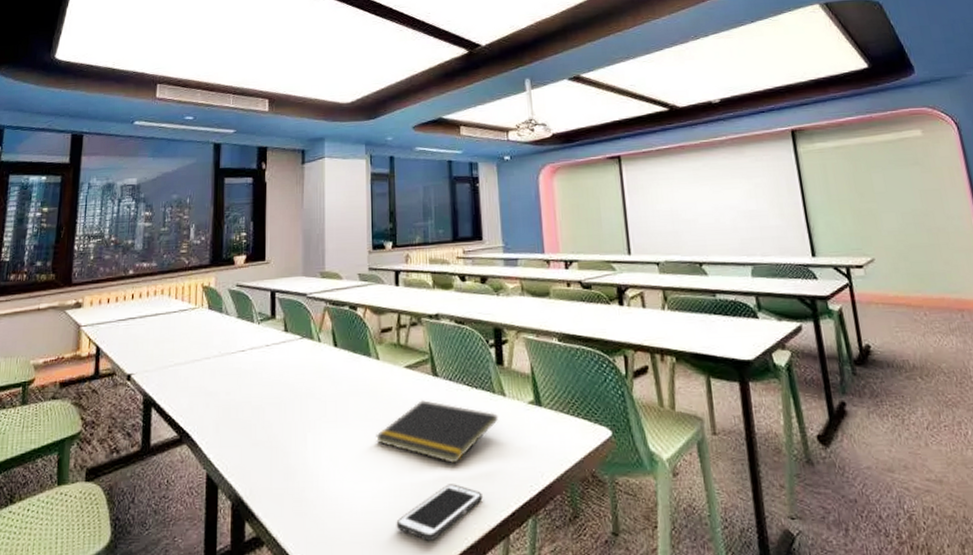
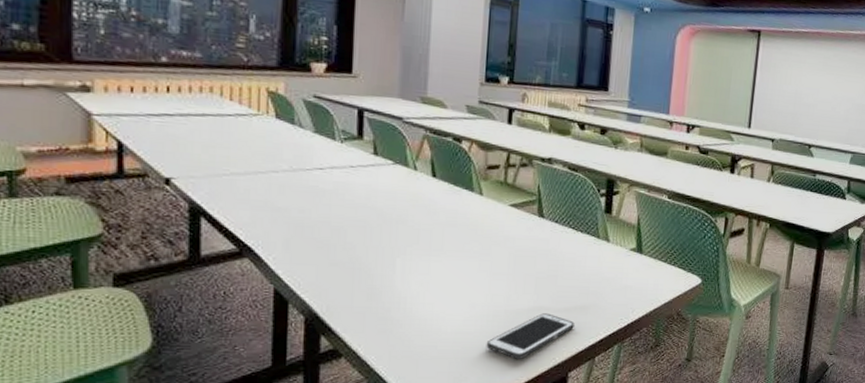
notepad: present [376,400,498,464] -> none [472,238,599,297]

